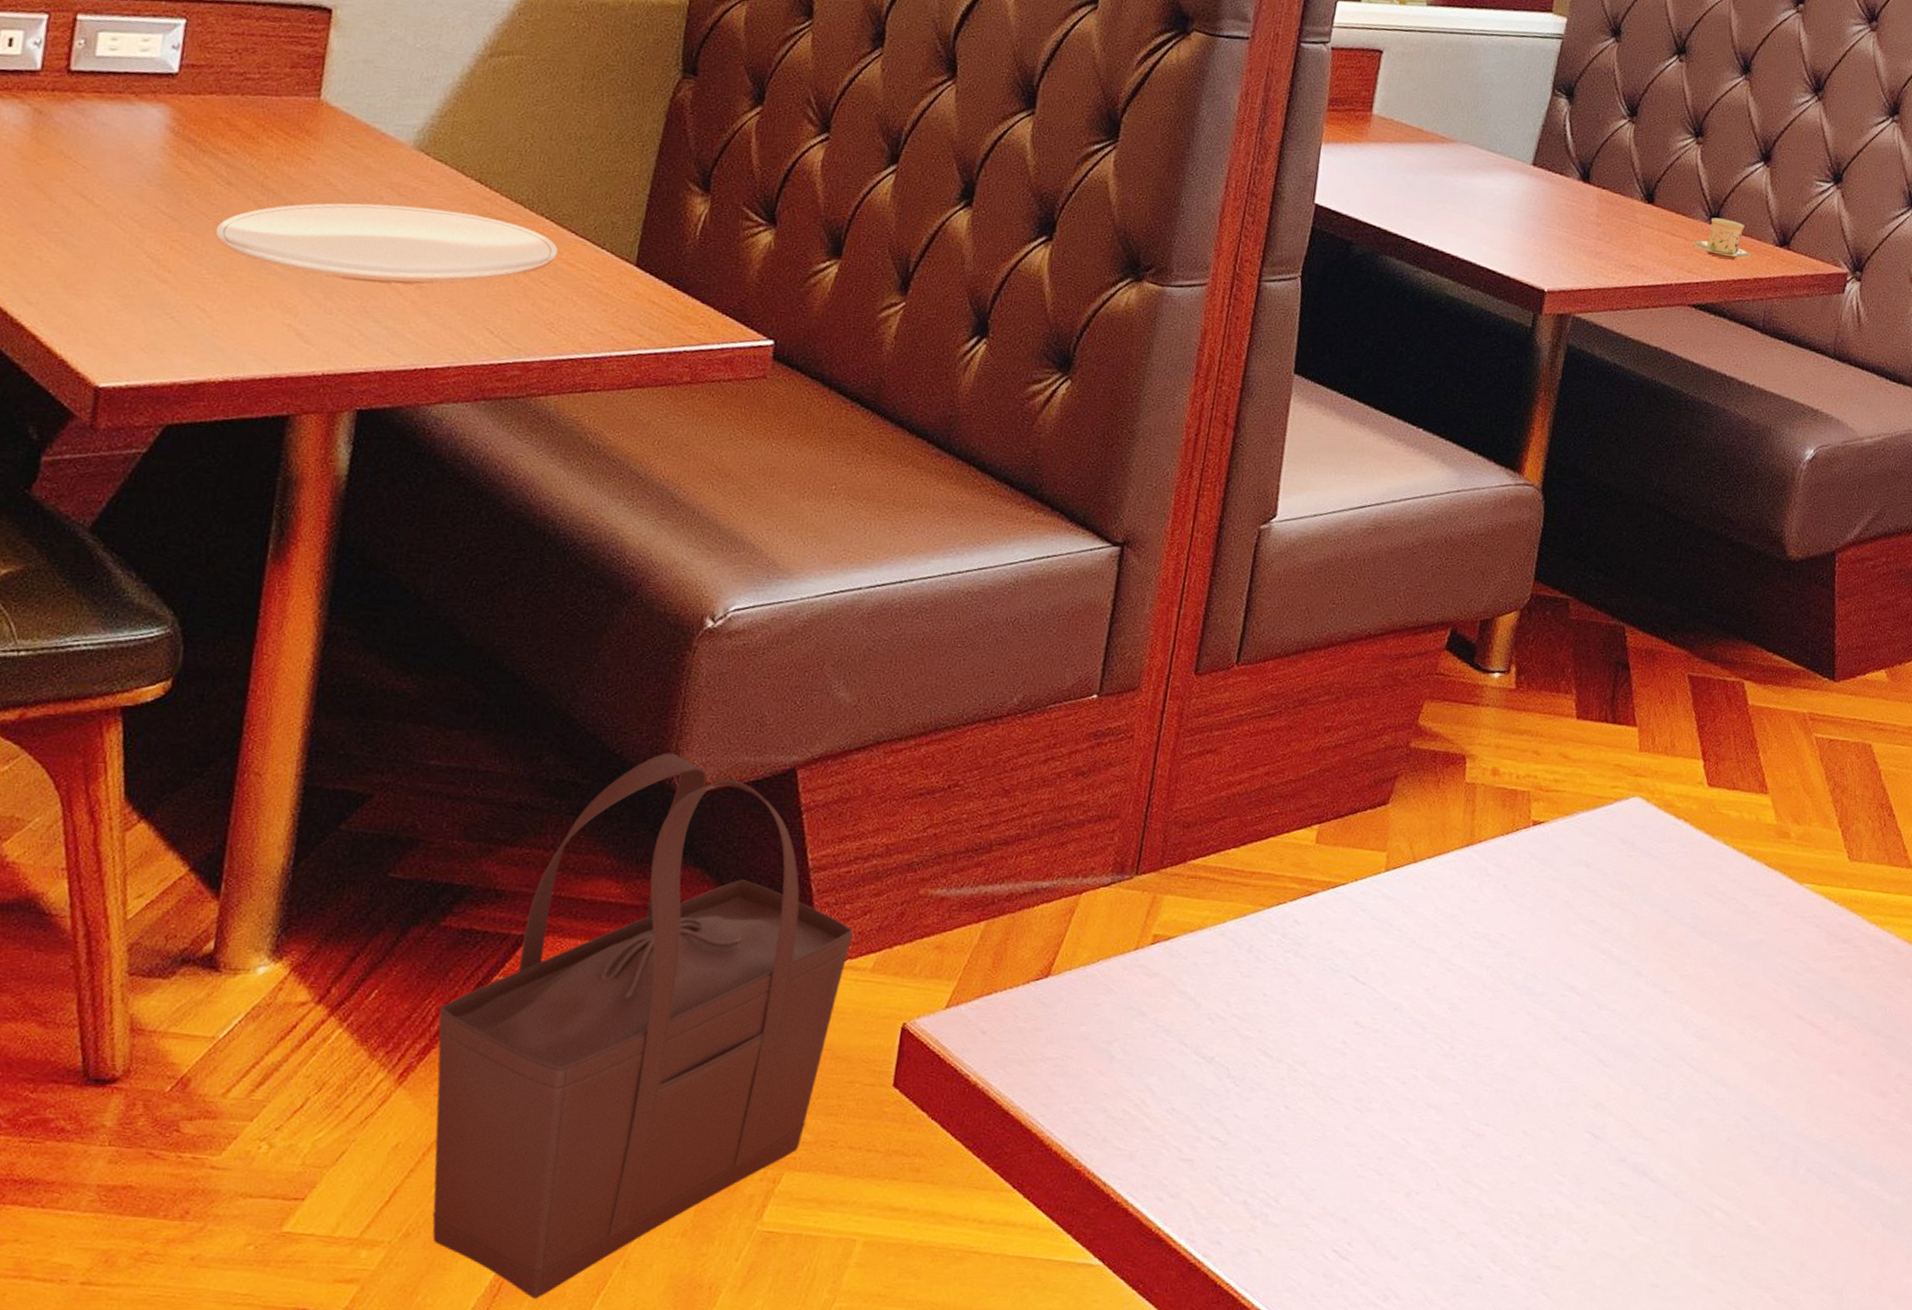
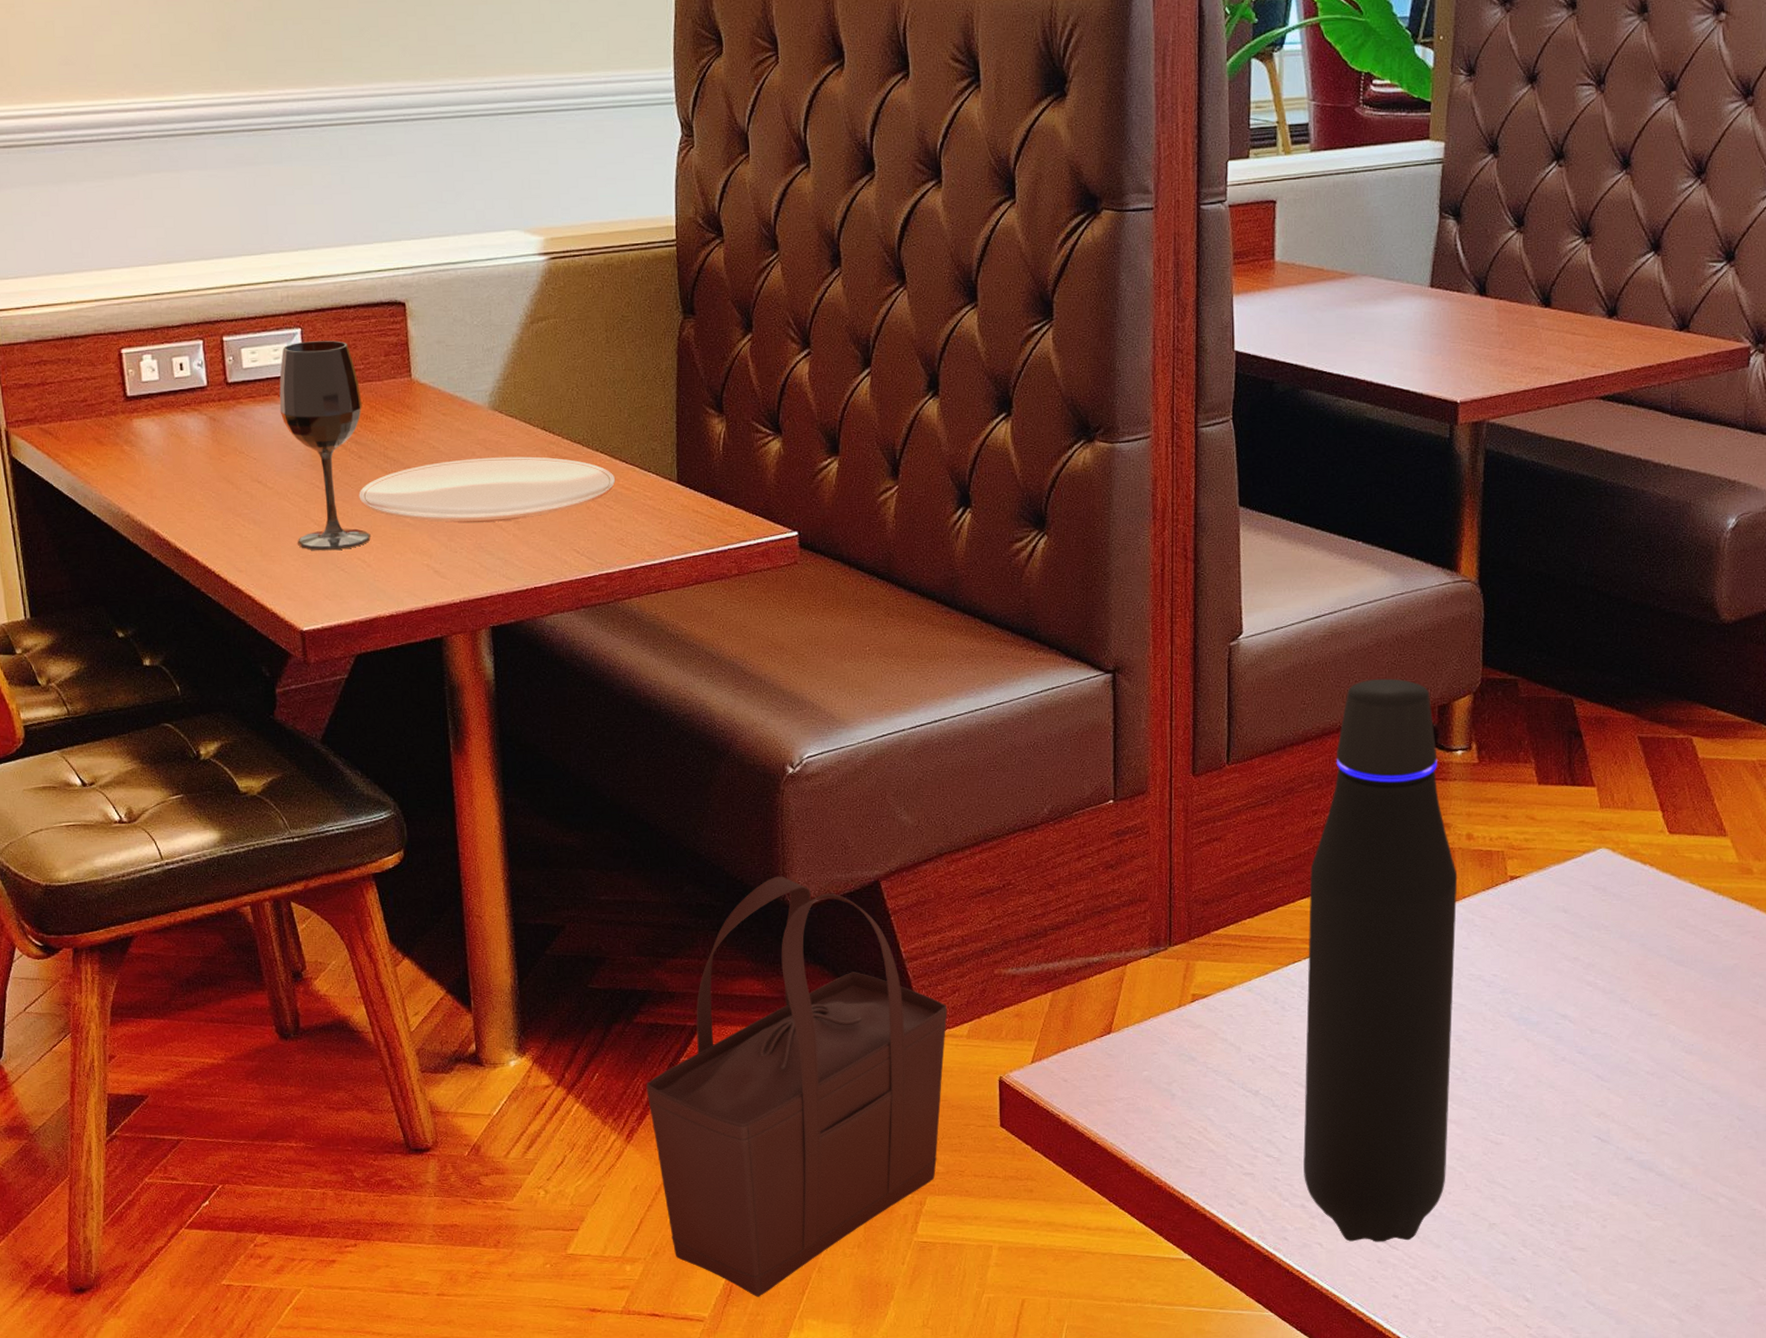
wine glass: none [116,35,249,293] -> present [279,340,372,551]
water bottle: none [1251,583,1476,1251] -> present [1303,678,1458,1242]
cup and saucer: present [1693,217,1751,260] -> none [1593,311,1652,350]

